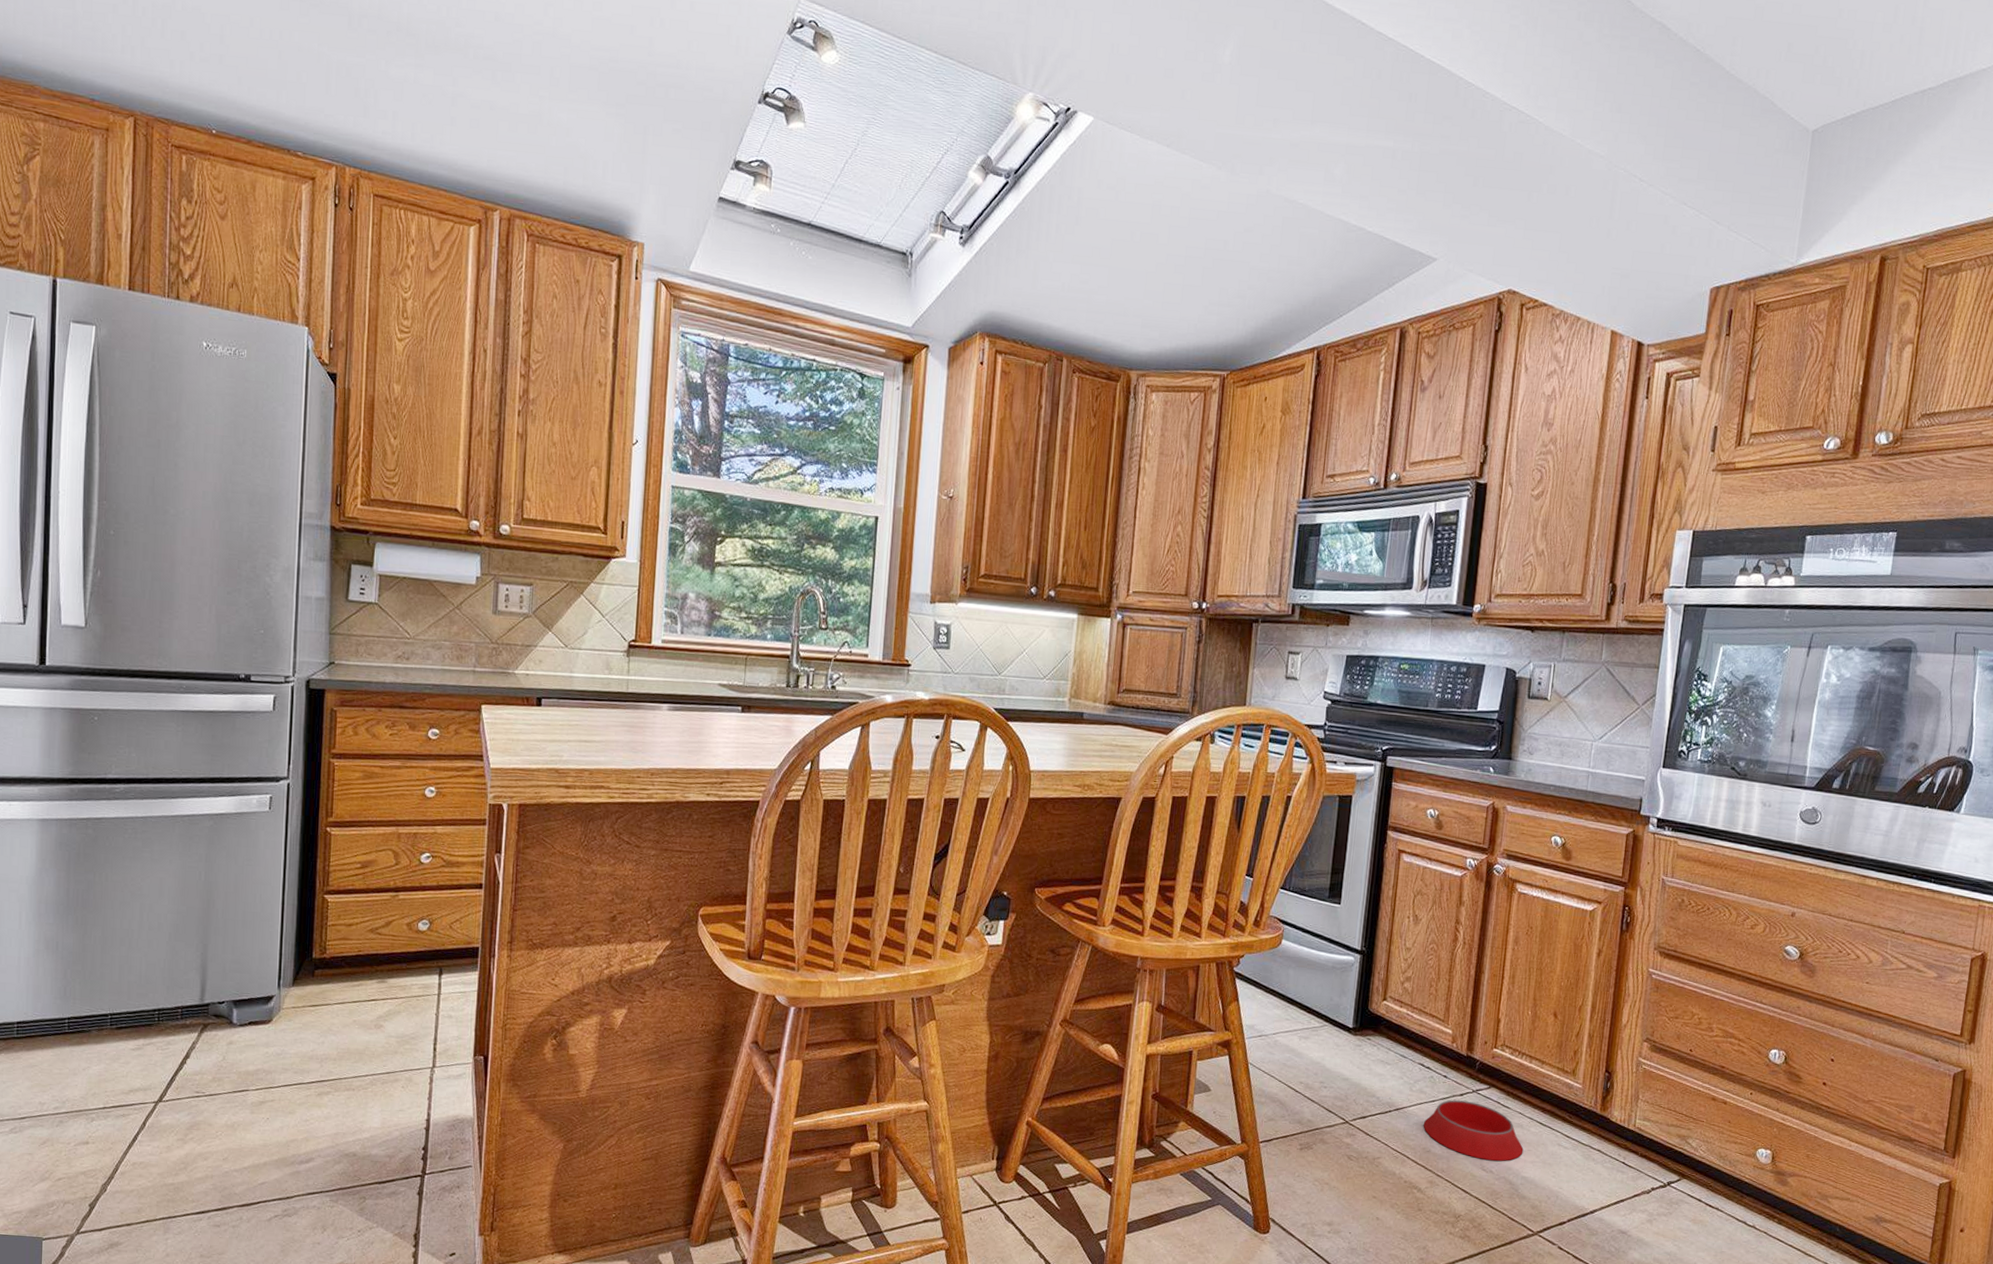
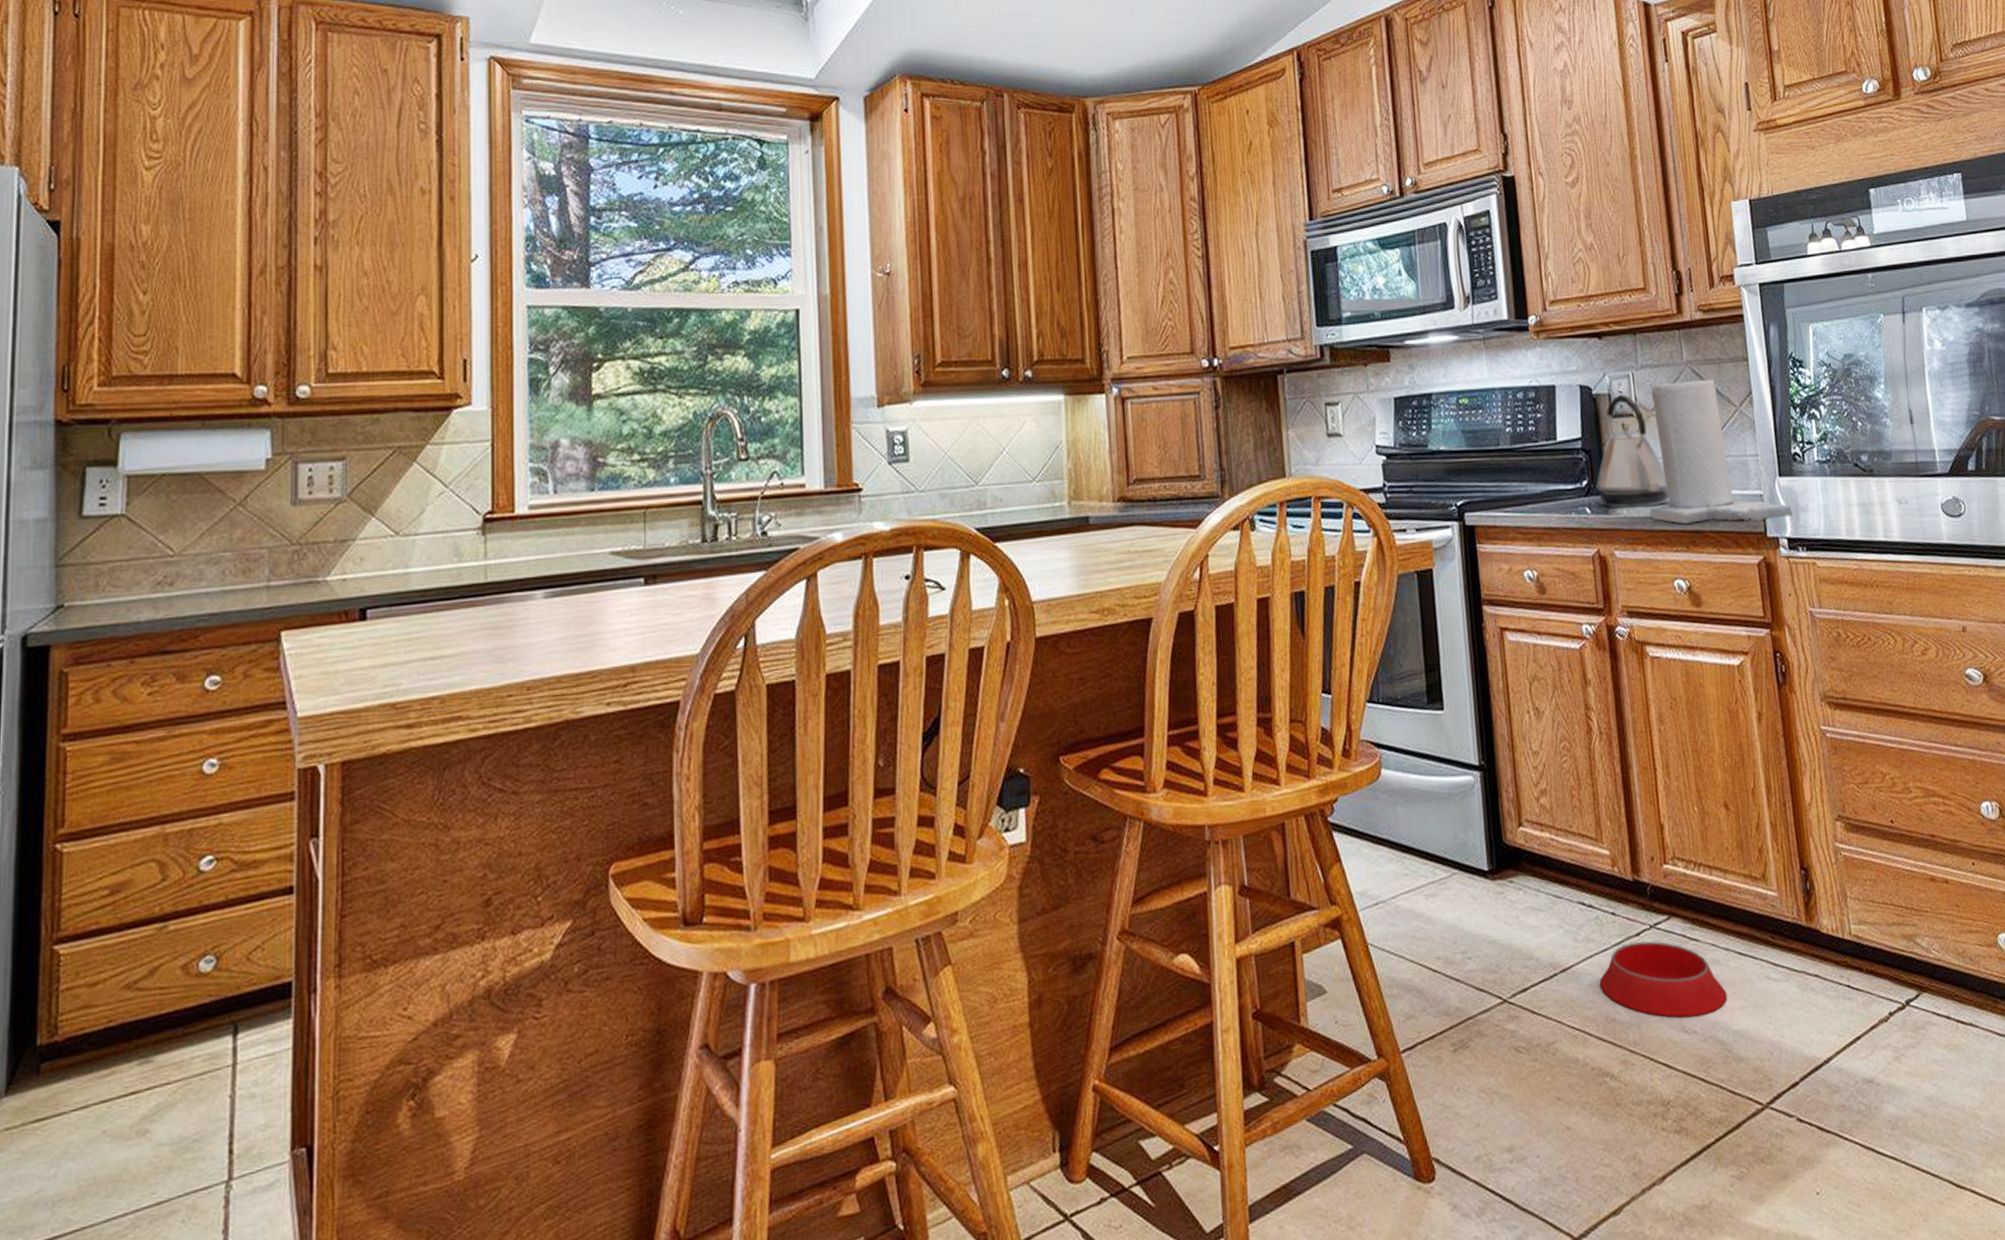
kettle: none [1502,680,1565,775] -> present [1595,394,1669,508]
paper towel: none [1543,676,1668,801] -> present [1650,380,1793,524]

